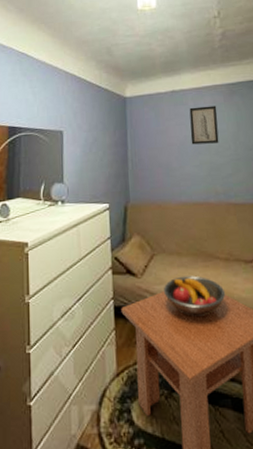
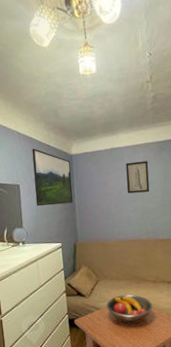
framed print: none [80,89,126,158] -> present [32,148,73,207]

